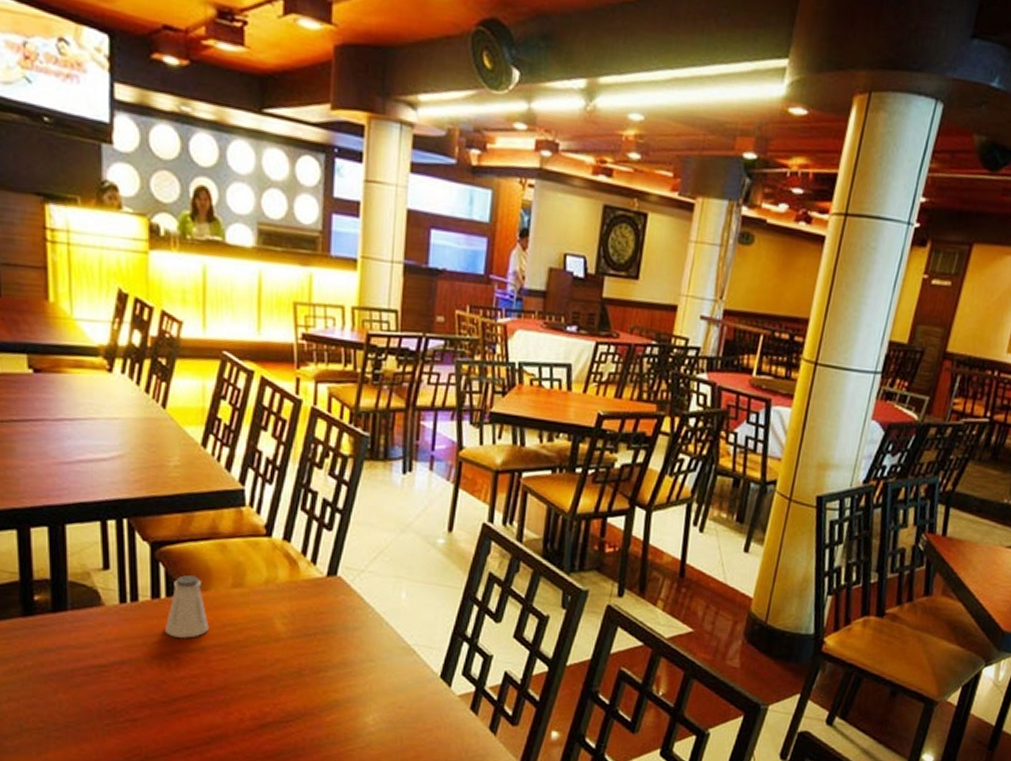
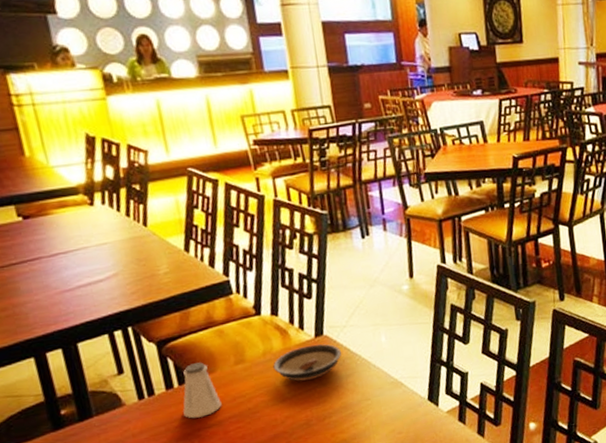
saucer: none [273,583,354,624] -> present [273,344,342,382]

